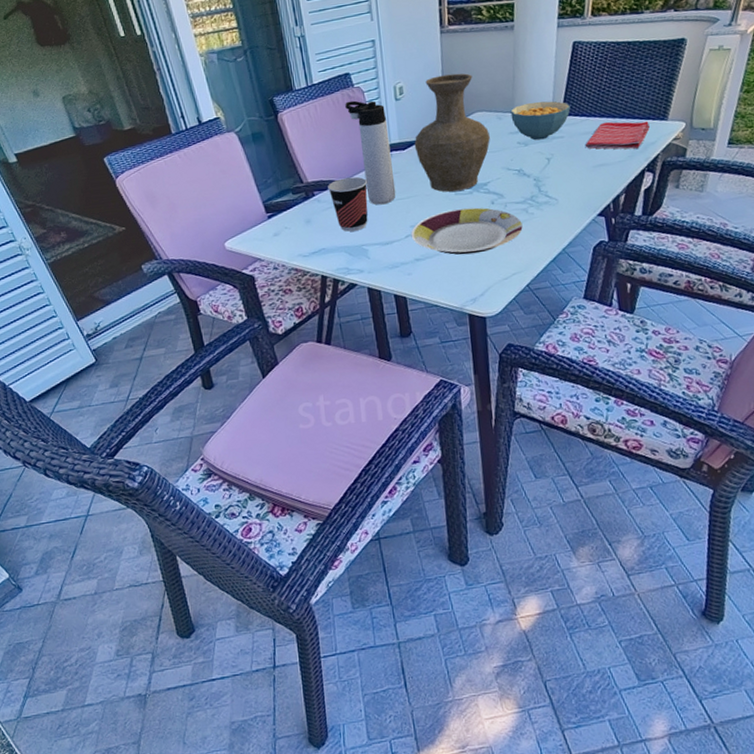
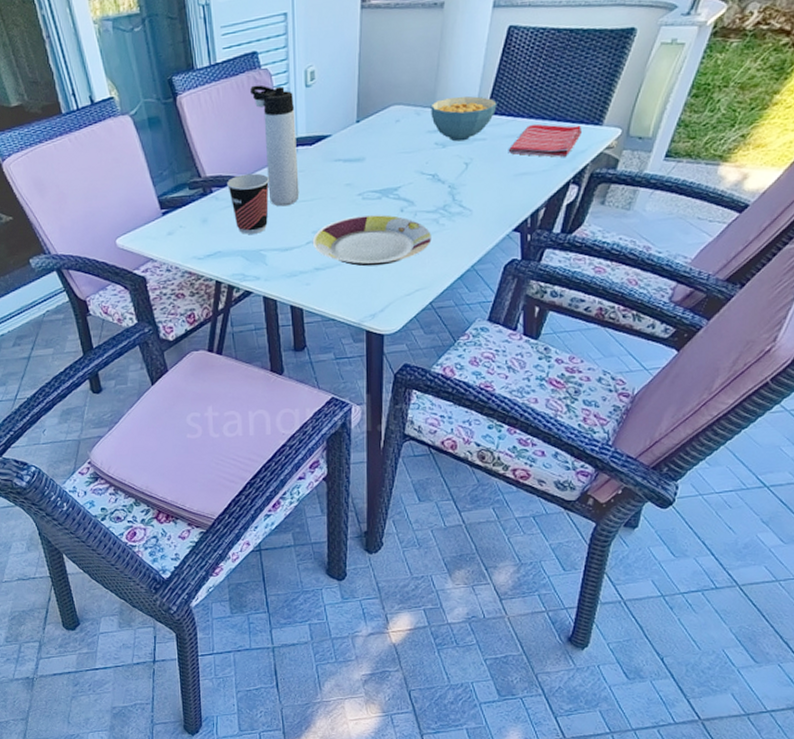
vase: present [414,73,490,192] -> none [322,58,405,196]

